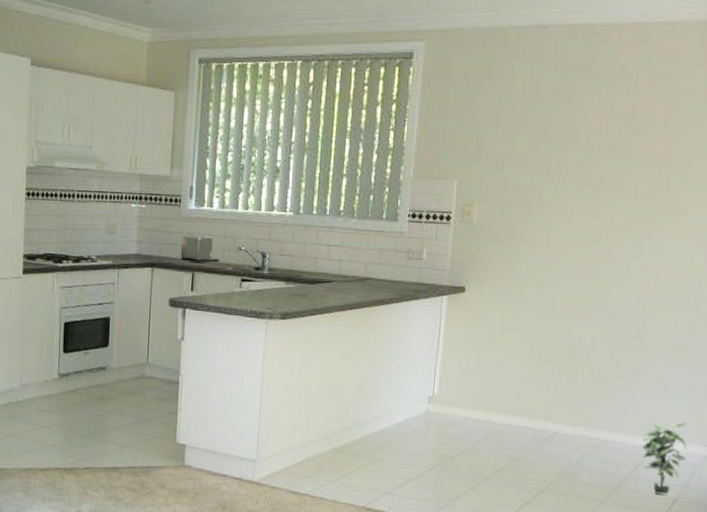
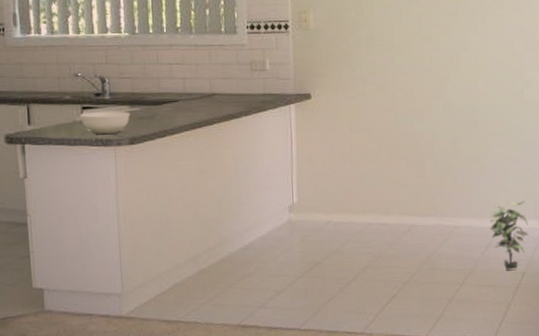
toaster: present [180,235,220,263] -> none [10,65,56,95]
bowl: none [238,284,285,307] -> present [80,111,130,134]

